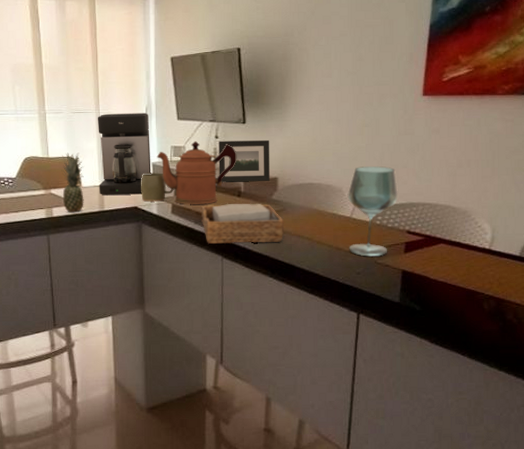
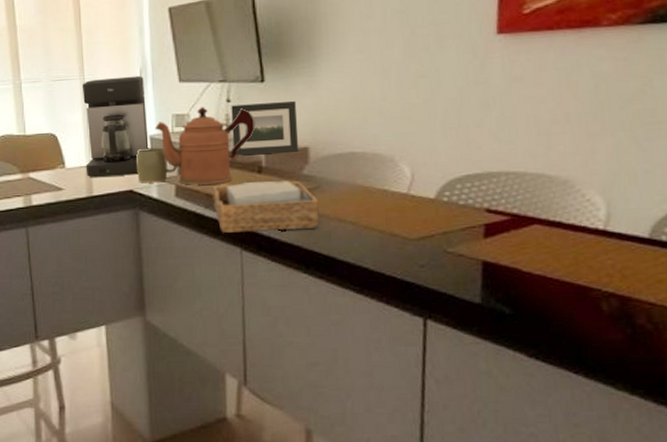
fruit: present [62,152,84,213] -> none [41,127,69,200]
wine glass: present [347,165,399,257] -> none [401,126,472,244]

